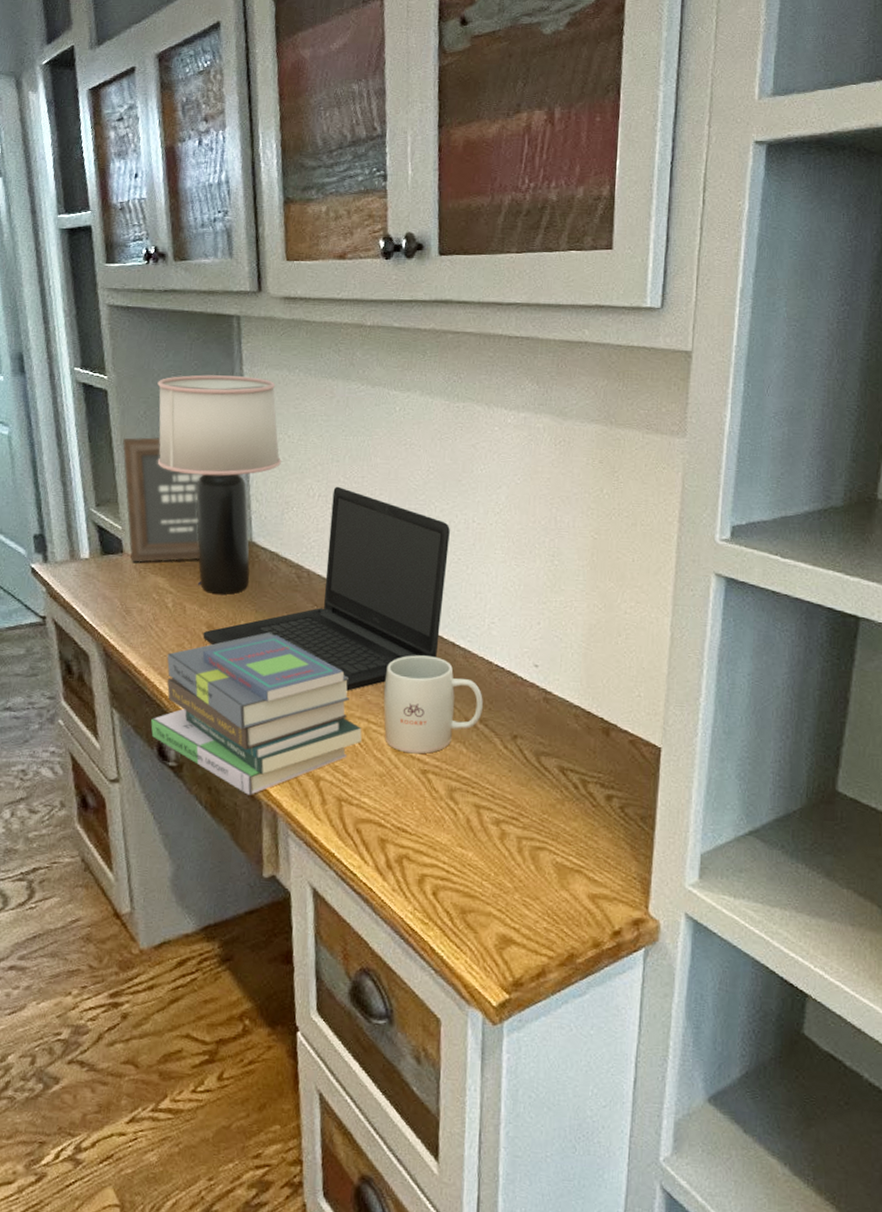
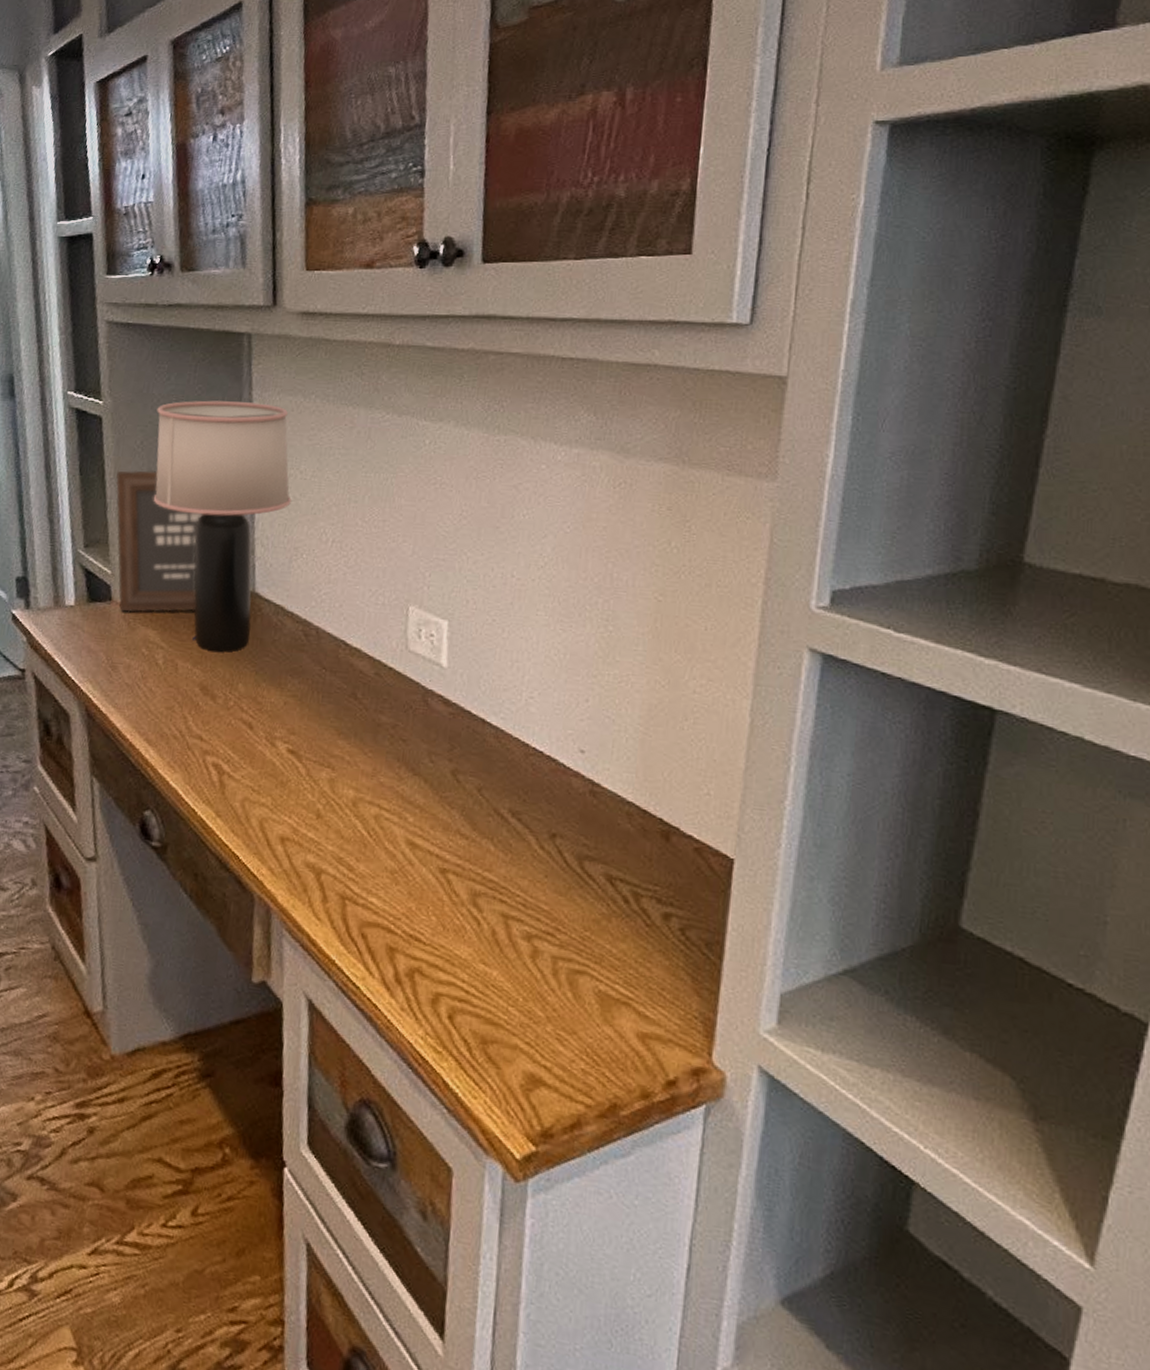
books: present [151,632,362,795] -> none [134,698,373,886]
laptop: present [203,486,450,691] -> none [195,531,484,771]
mug: present [383,655,484,754] -> none [397,731,518,850]

